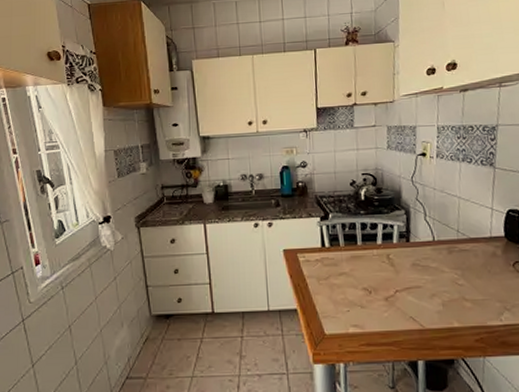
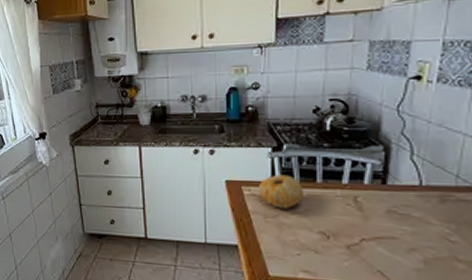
fruit: none [311,240,348,271] -> present [258,174,303,209]

